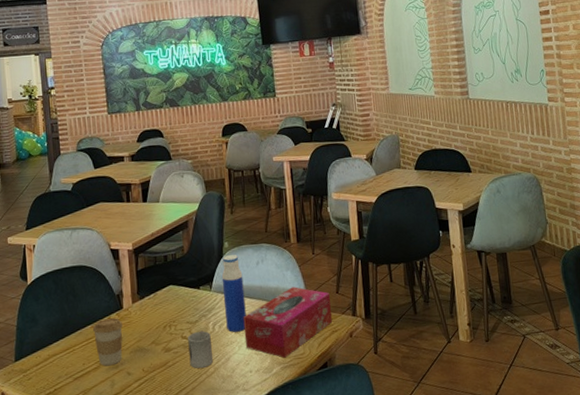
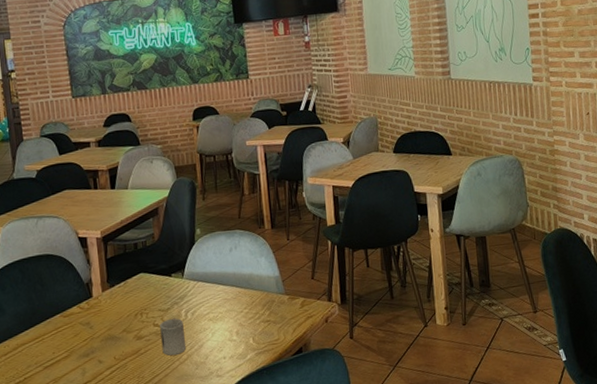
coffee cup: present [92,318,123,366] -> none [61,306,93,355]
water bottle: present [221,255,246,332] -> none [193,241,220,319]
tissue box: present [243,287,332,358] -> none [216,273,307,344]

